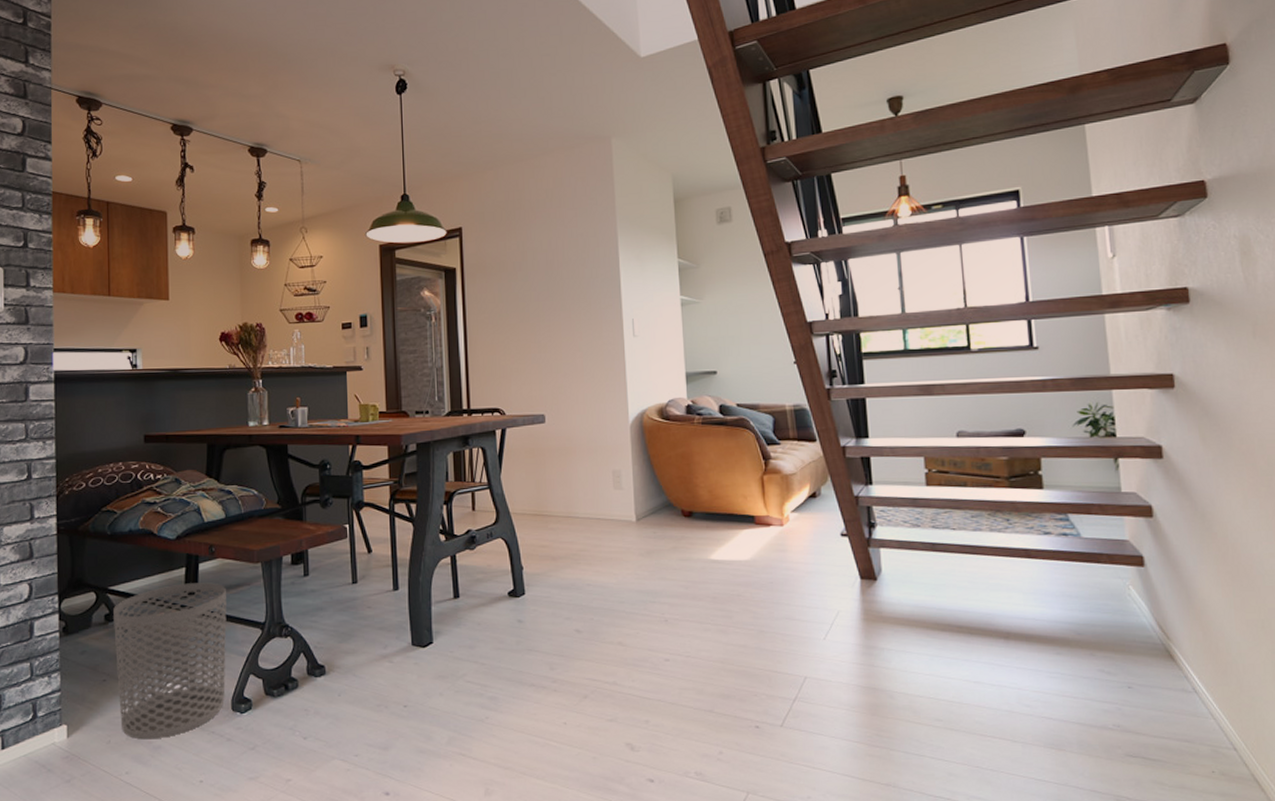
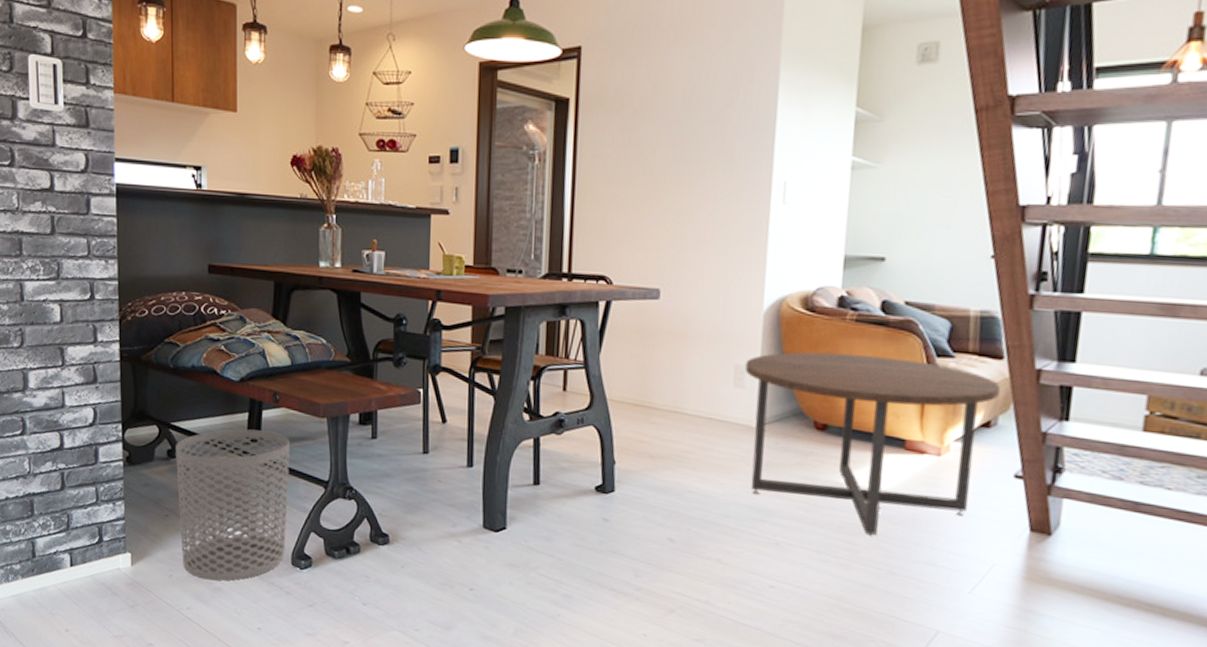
coffee table: none [620,450,818,602] -> present [744,352,1000,536]

